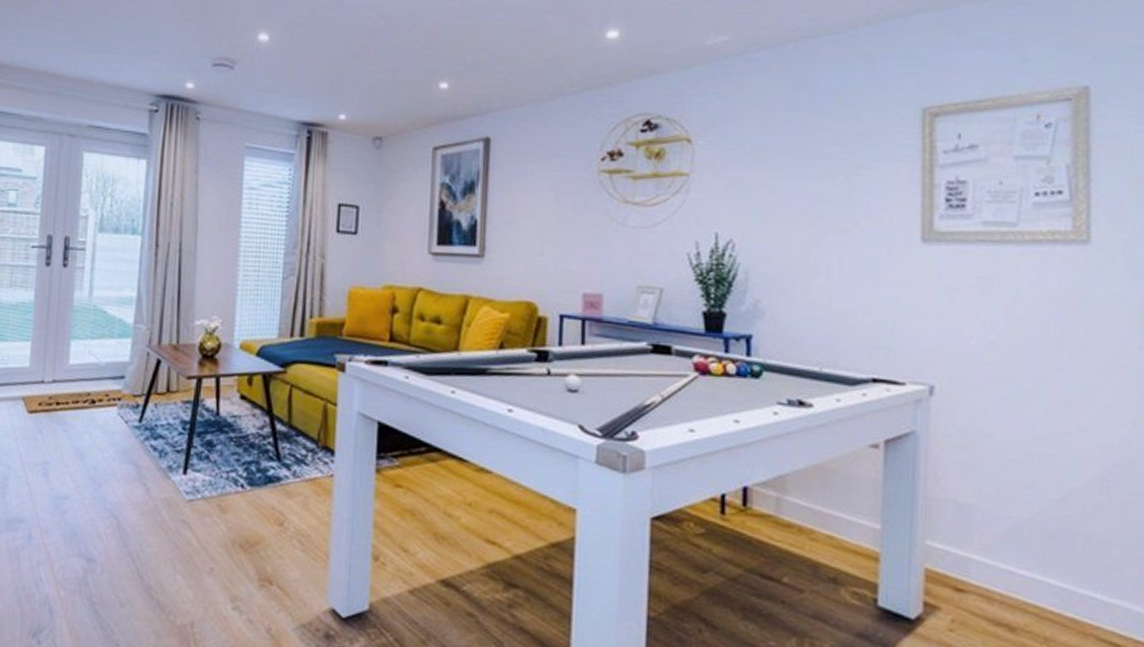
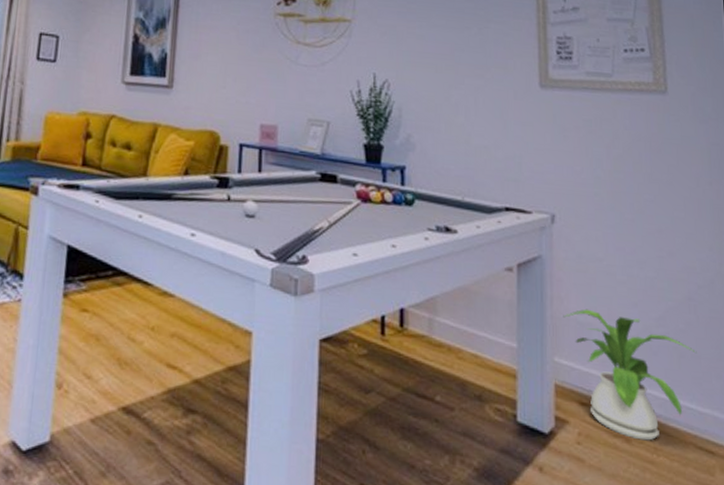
house plant: none [938,489,1107,631] -> present [563,309,697,441]

